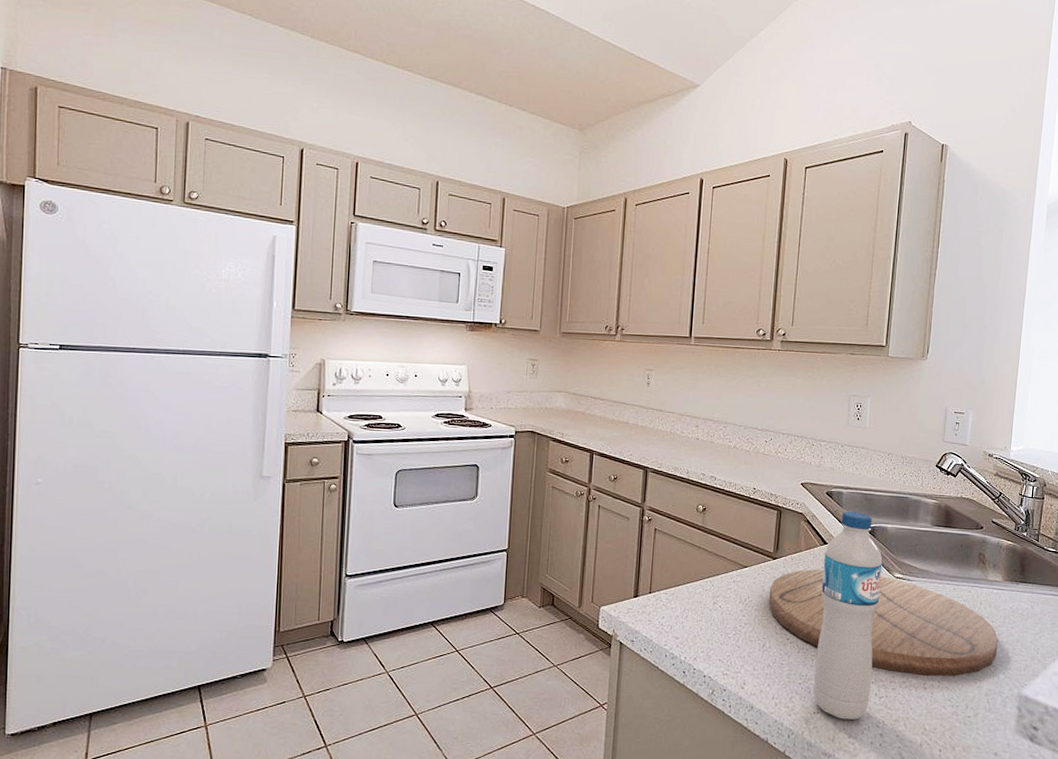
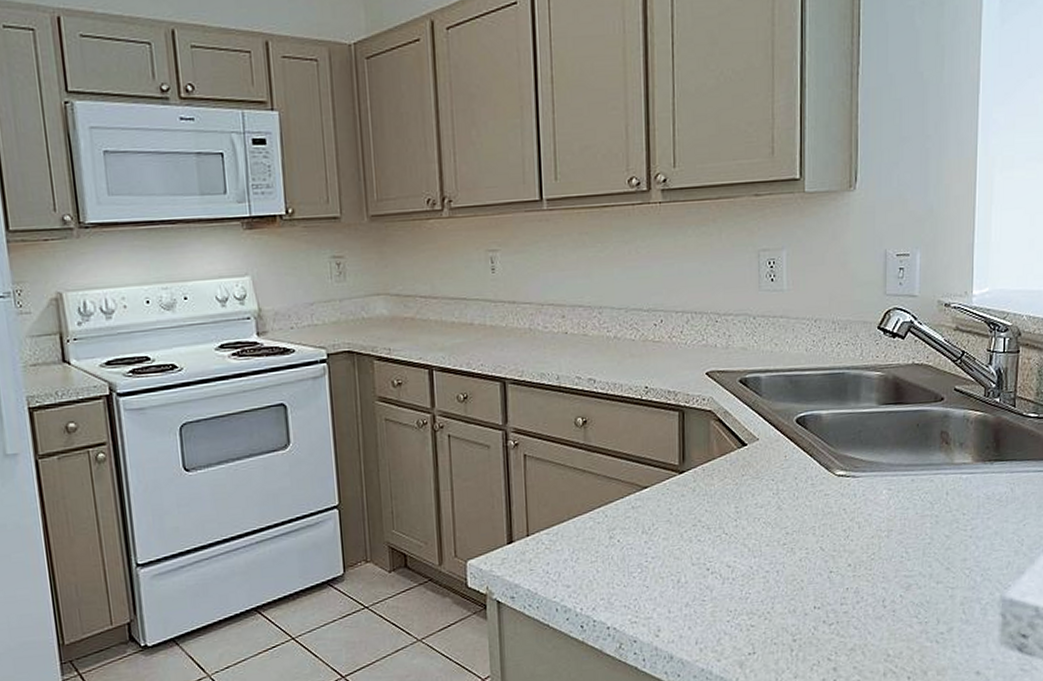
cutting board: present [768,569,998,677] -> none [678,476,972,592]
water bottle: present [813,511,883,720] -> none [744,399,819,657]

